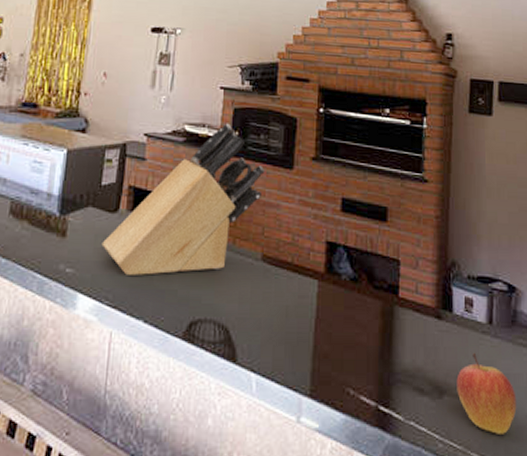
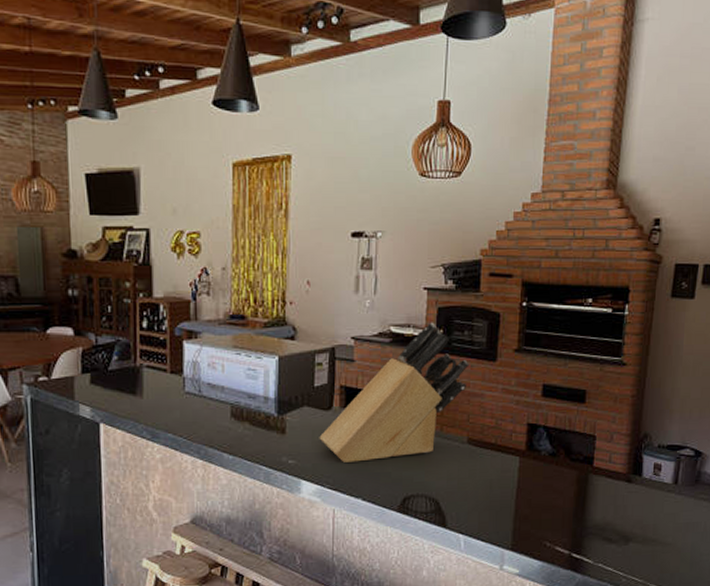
fruit: present [456,352,517,434] -> none [641,507,694,569]

